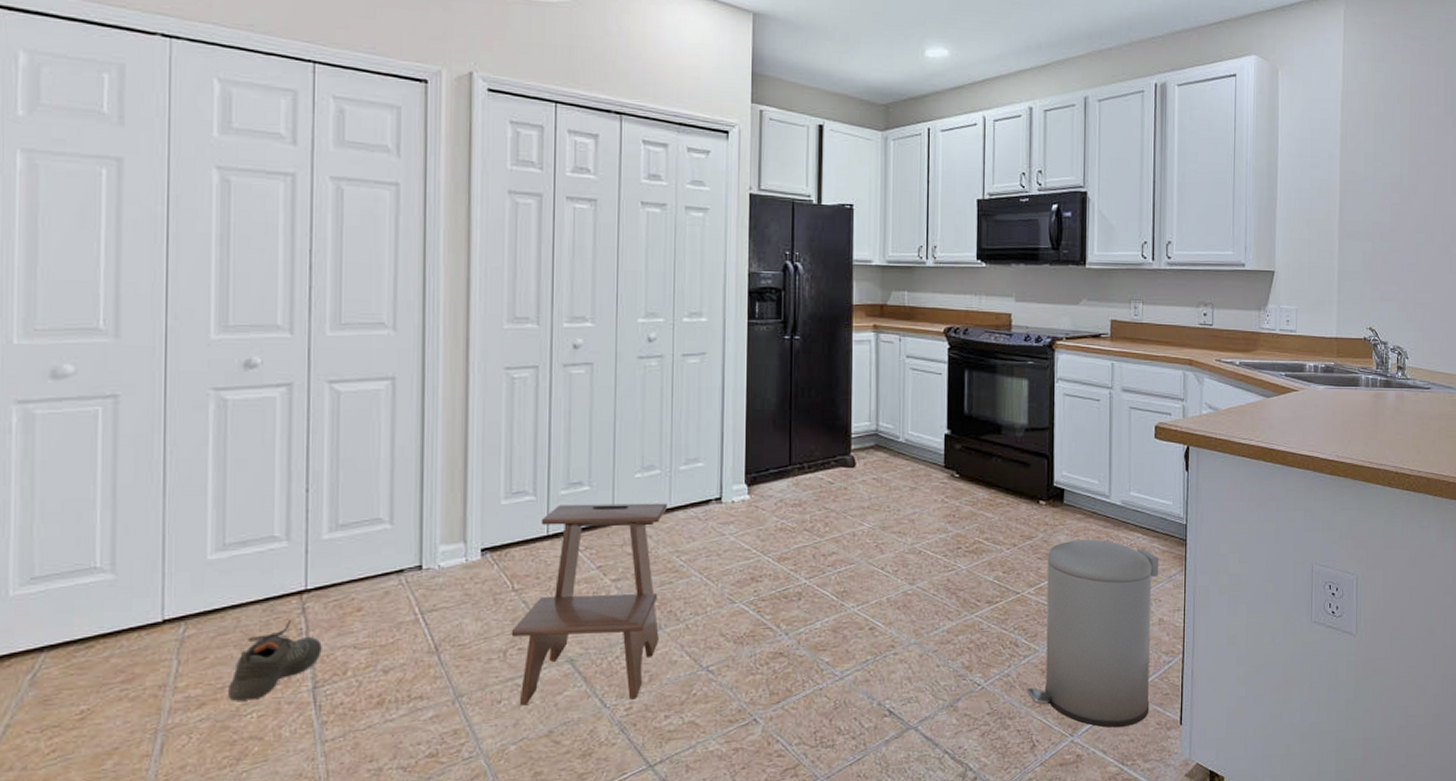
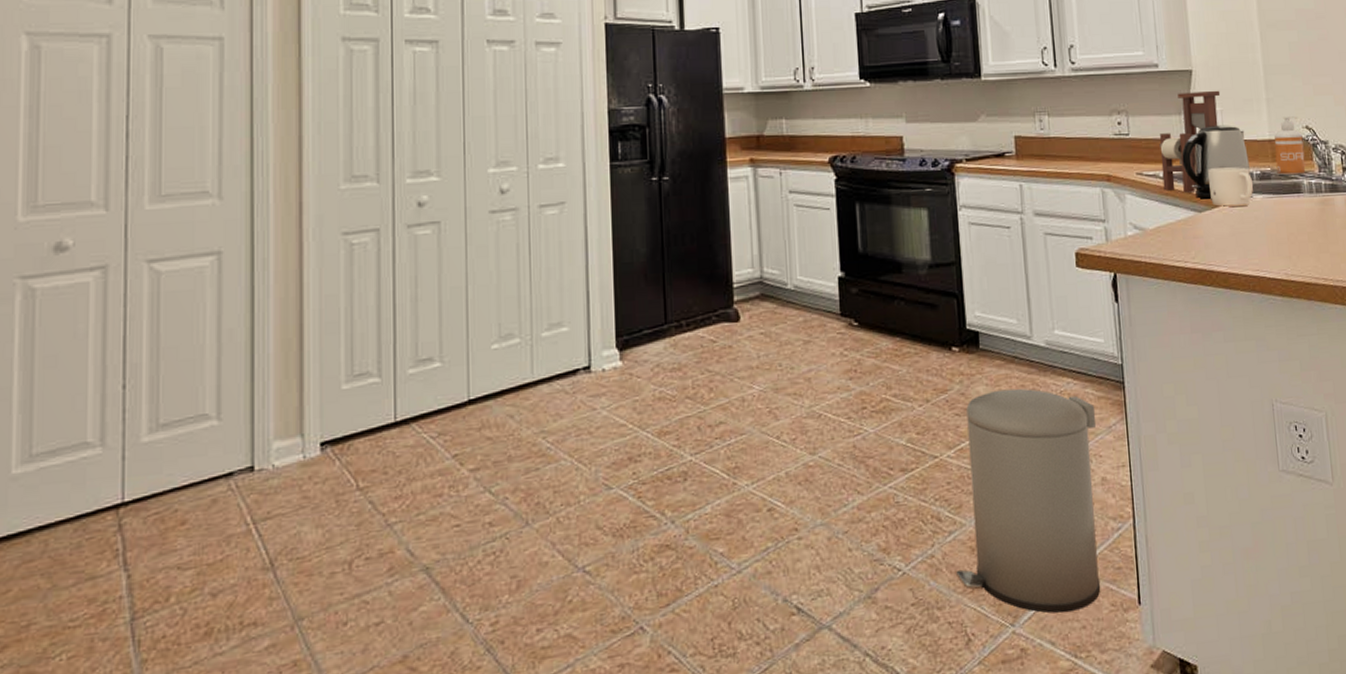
shoe: present [227,620,322,701] -> none [32,539,141,641]
step stool: present [511,503,668,706] -> none [356,376,531,627]
paper towel holder: none [1238,290,1298,380] -> present [1159,90,1221,193]
kettle: none [1257,322,1316,387] -> present [1181,125,1253,199]
mug: none [1278,360,1318,395] -> present [1207,167,1254,207]
soap dispenser: none [1339,318,1366,371] -> present [1274,116,1306,176]

